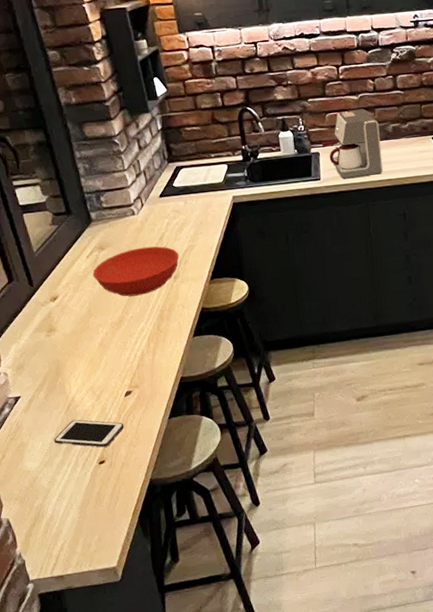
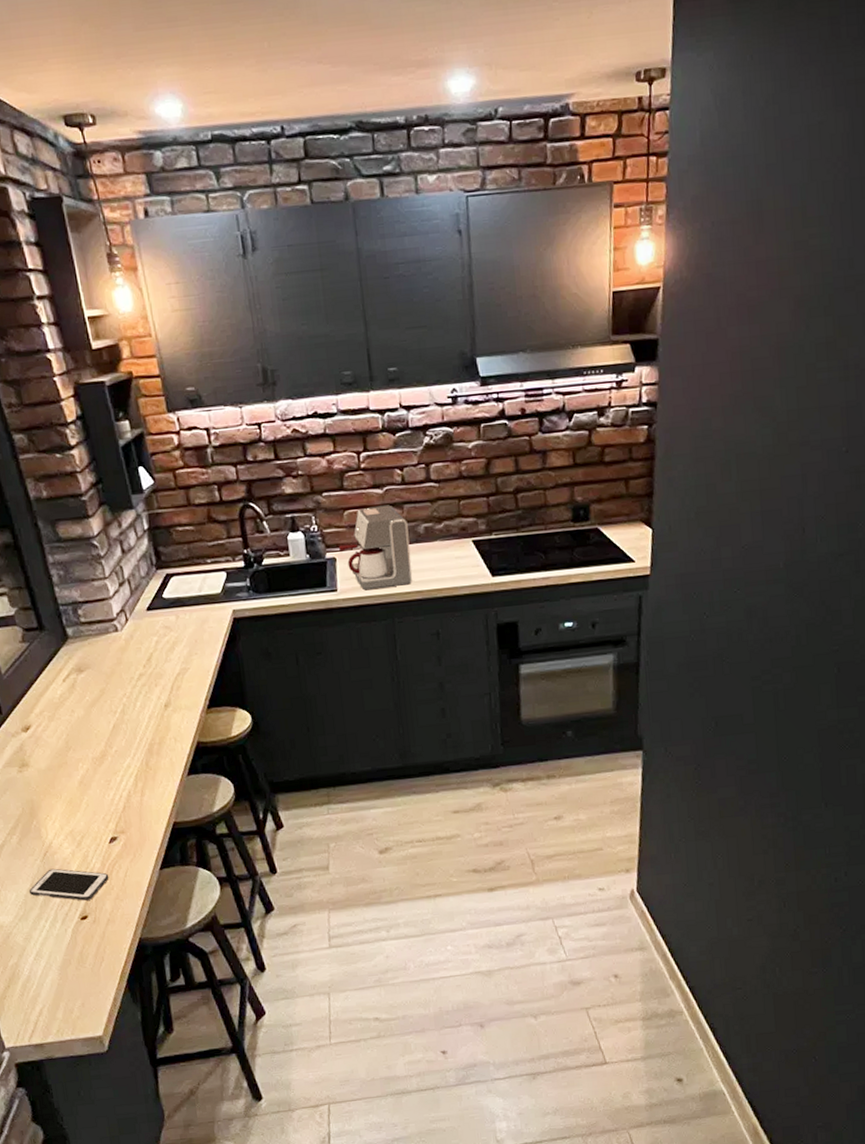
bowl: present [92,246,180,297] -> none [69,668,171,728]

